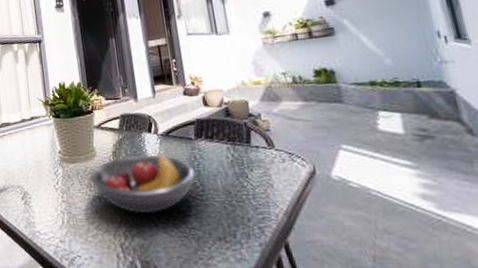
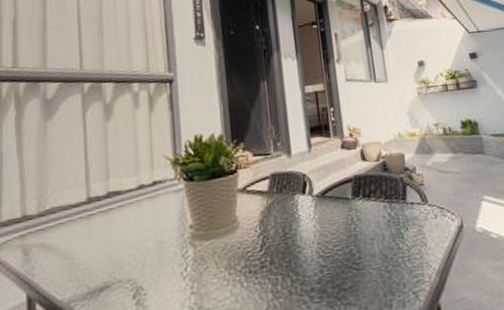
fruit bowl: present [90,153,196,214] -> none [230,217,353,295]

